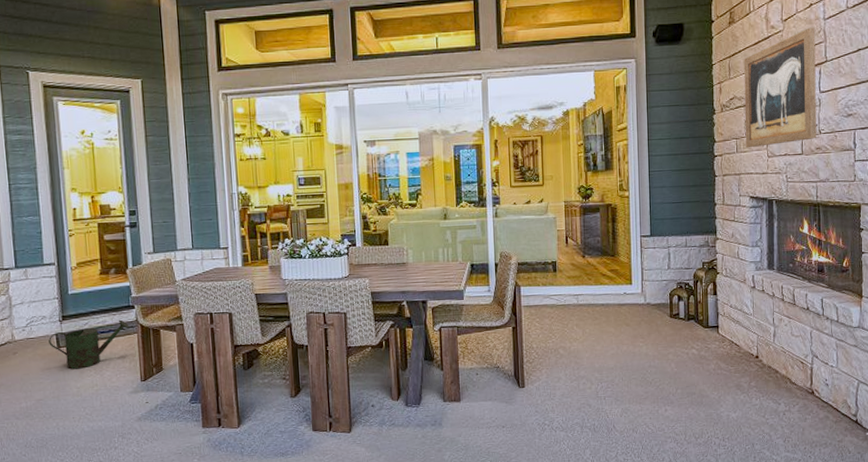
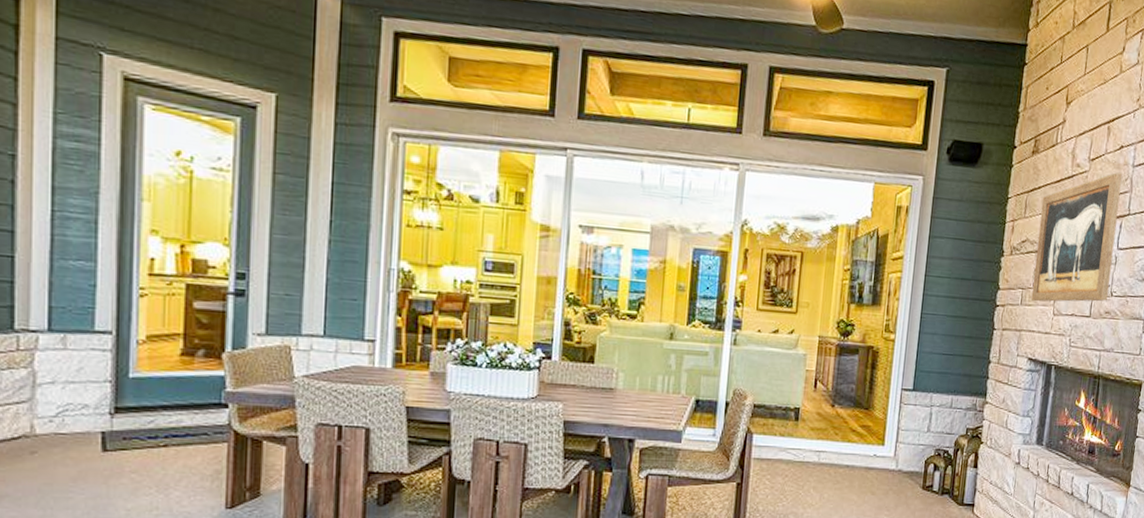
watering can: present [49,319,129,370] -> none [89,421,217,484]

